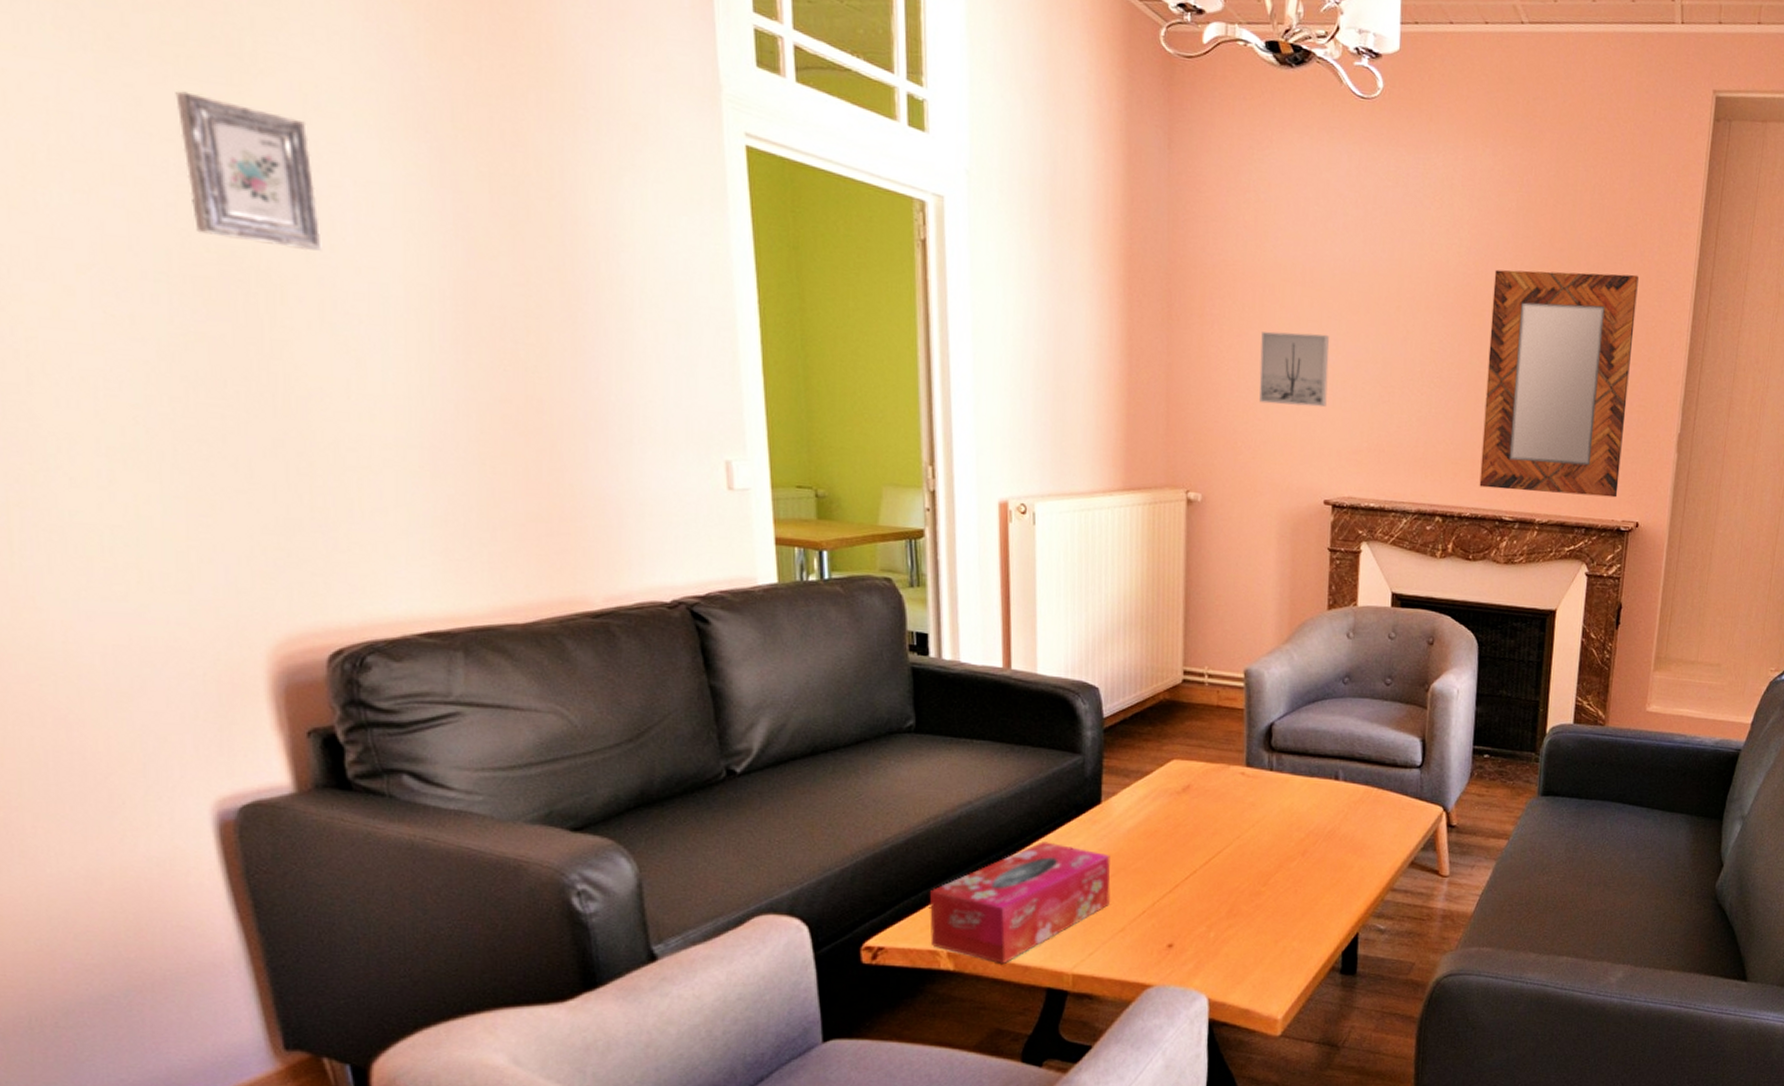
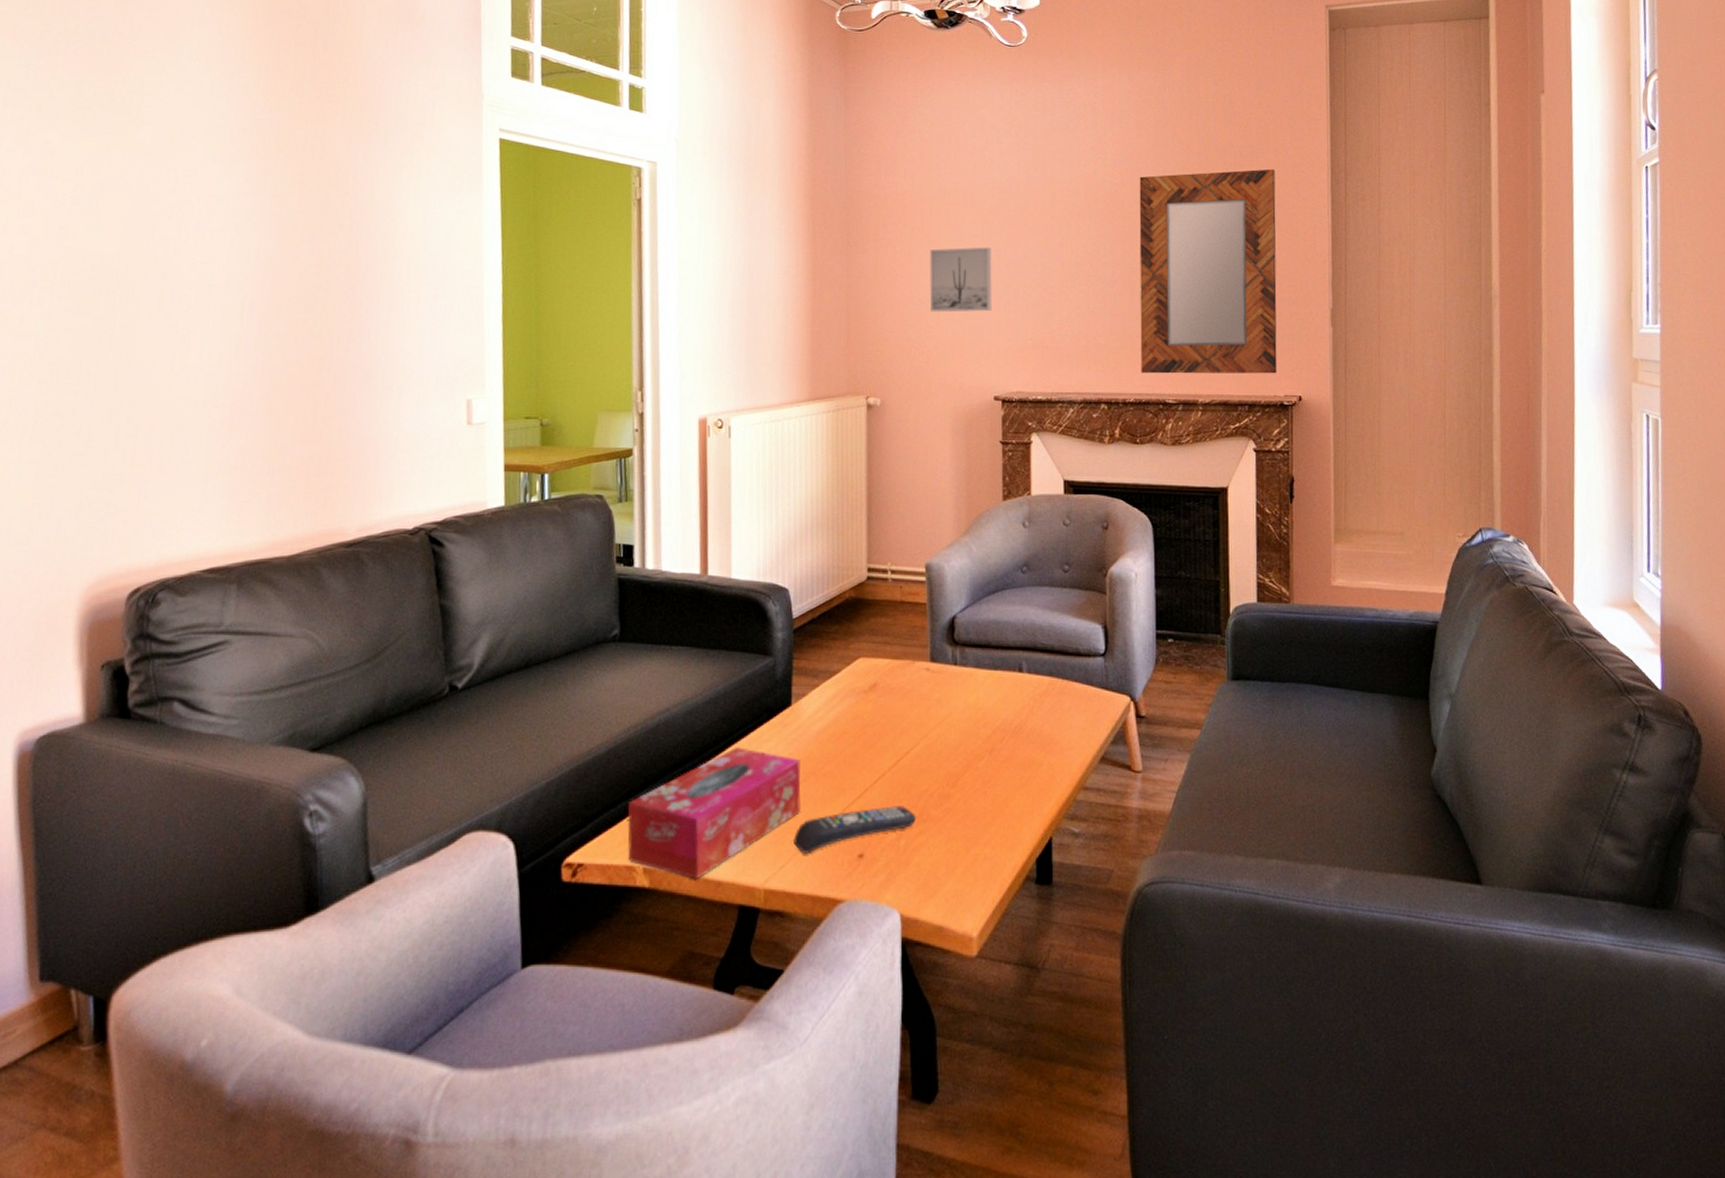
picture frame: present [175,90,322,251] -> none [78,142,170,254]
remote control: none [1102,901,1227,943] -> present [793,806,917,853]

